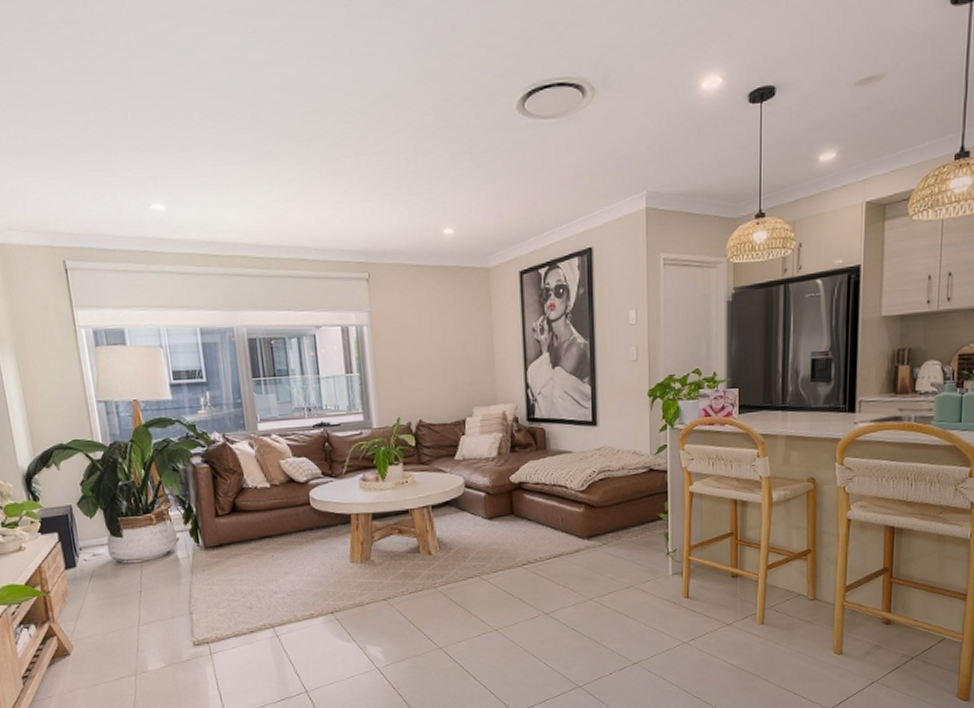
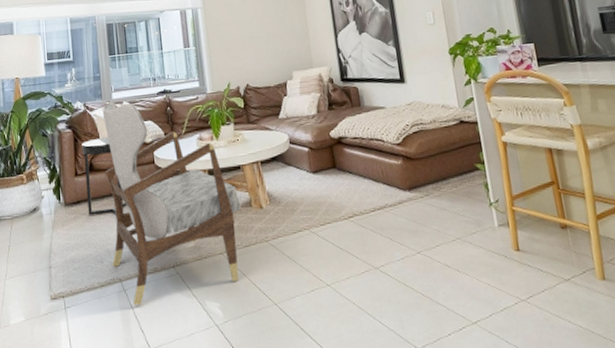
side table: none [222,474,279,560] -> present [82,137,127,215]
armchair: none [246,434,408,650] -> present [102,102,241,305]

